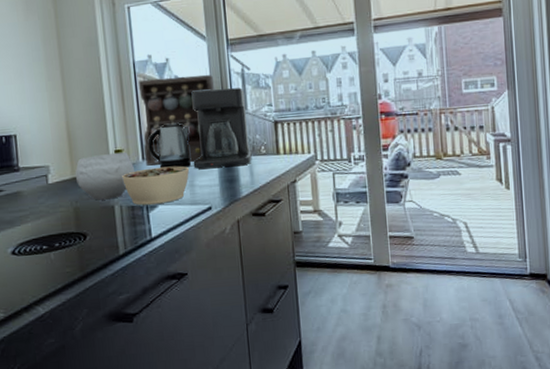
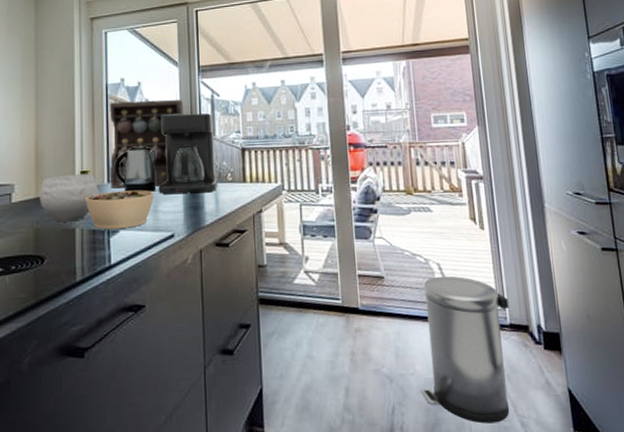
pedal bin: none [446,233,530,360] -> present [420,275,510,424]

